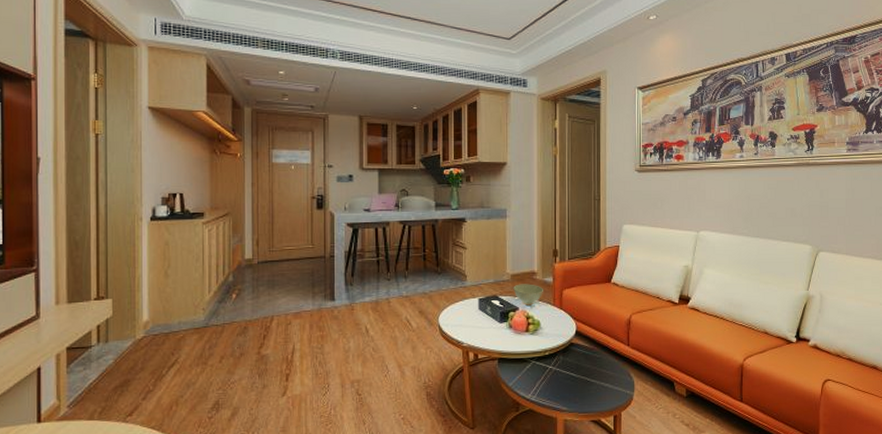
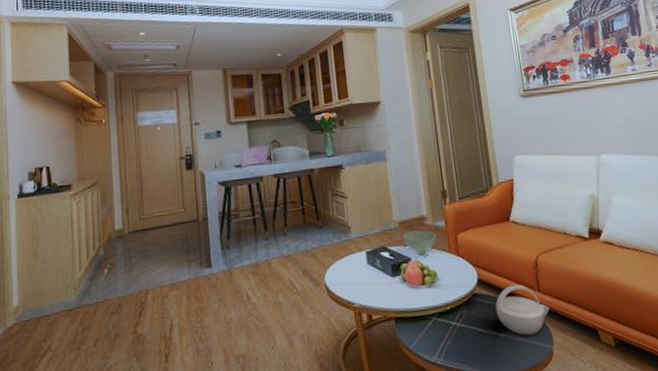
teapot: none [589,338,635,382] -> present [495,284,550,336]

